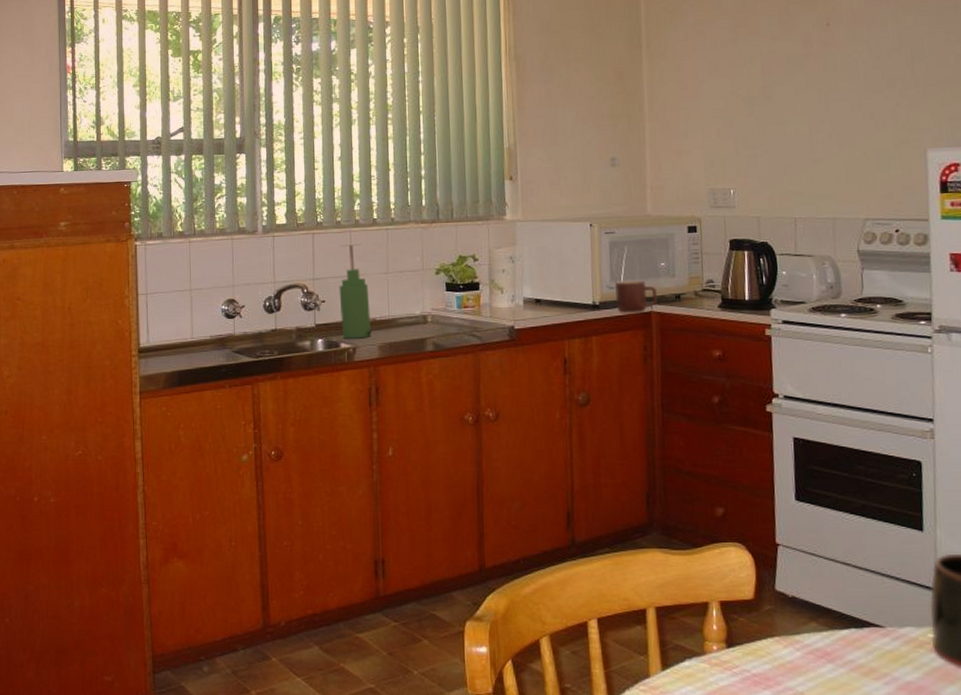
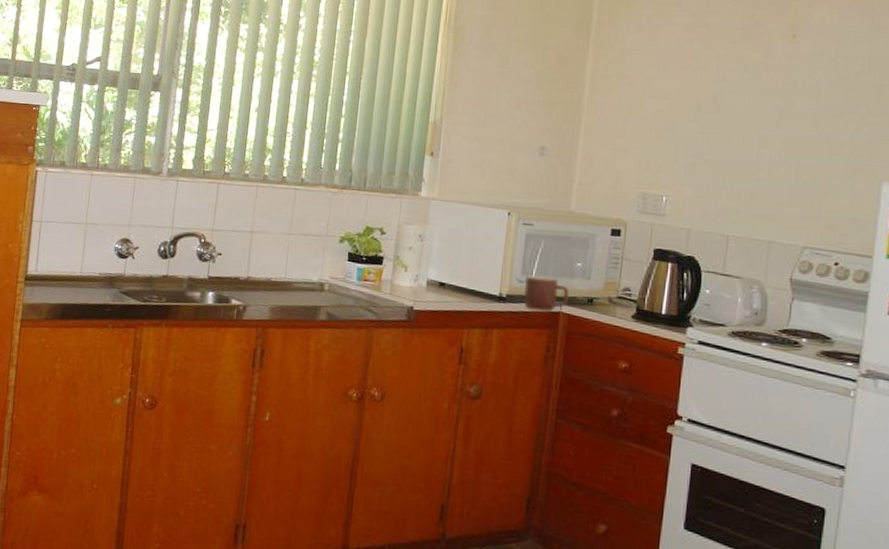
soap dispenser: present [339,243,372,339] -> none [234,199,268,298]

